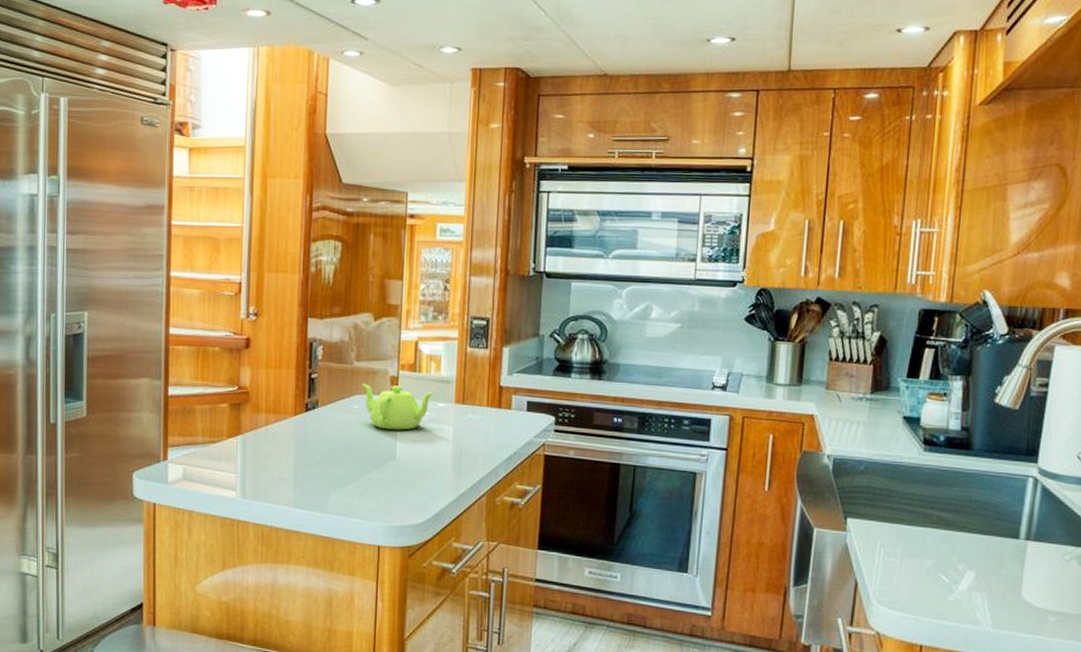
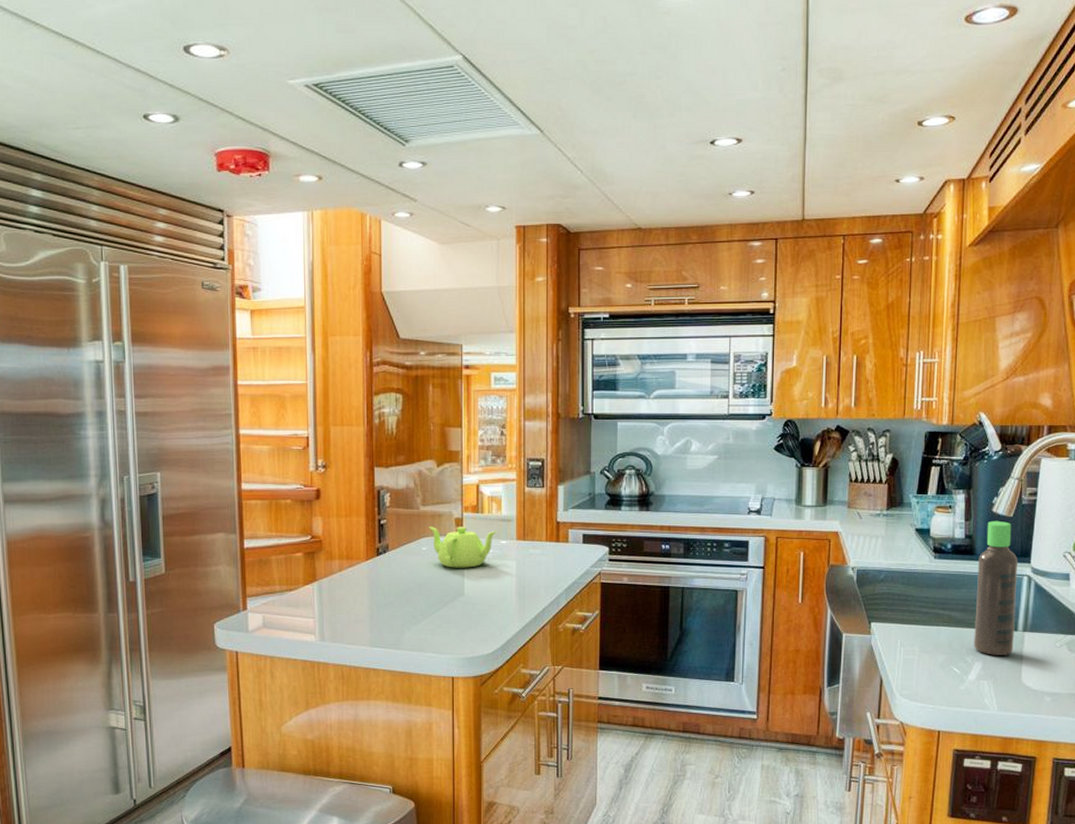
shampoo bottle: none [966,412,1022,566] -> present [974,520,1018,655]

